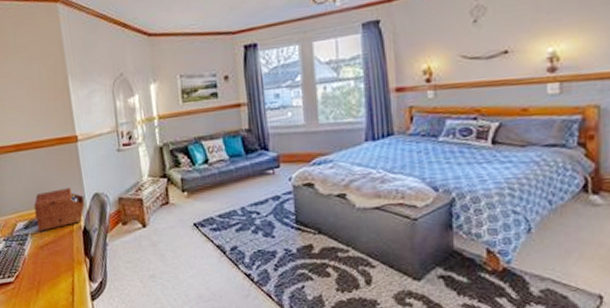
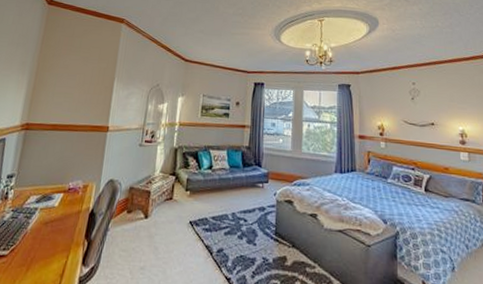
sewing box: present [34,188,85,232] -> none [48,170,100,208]

